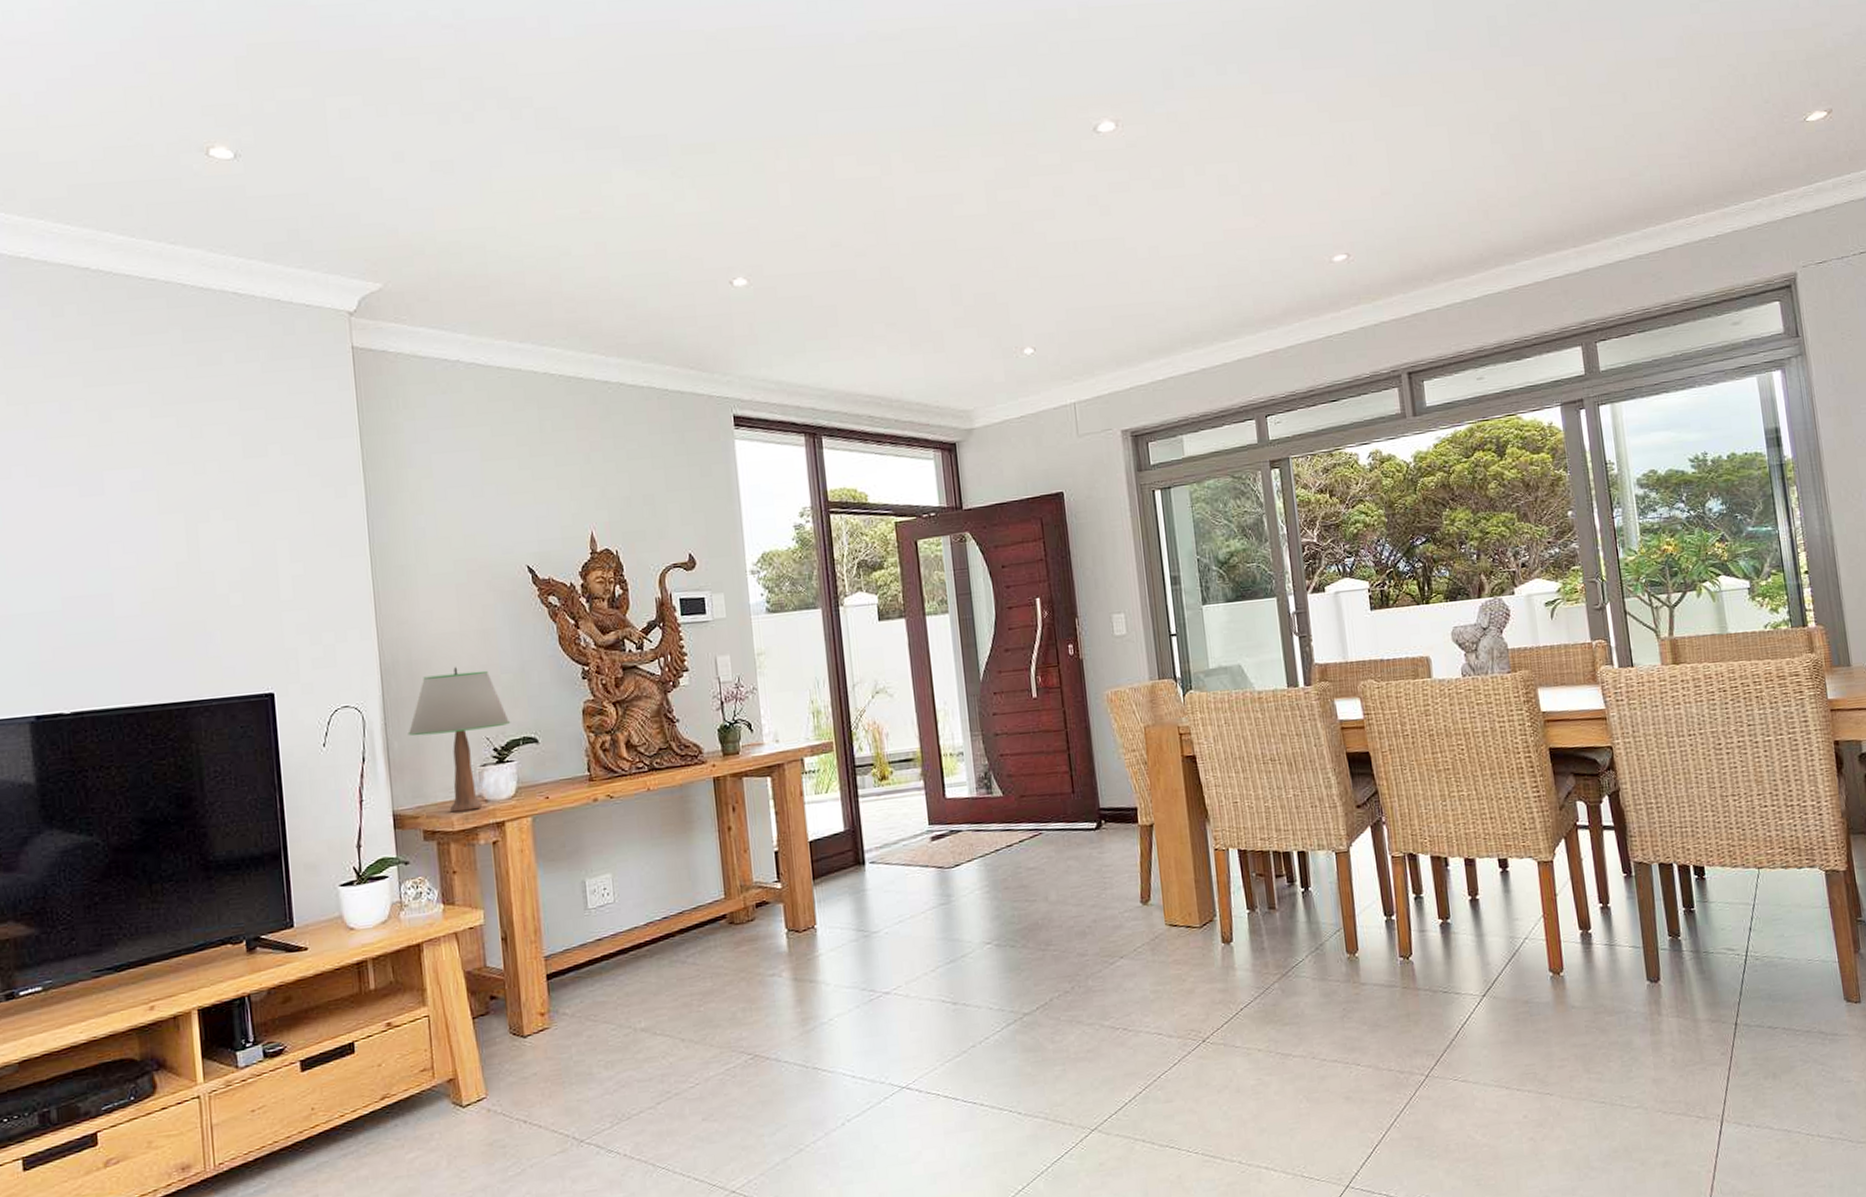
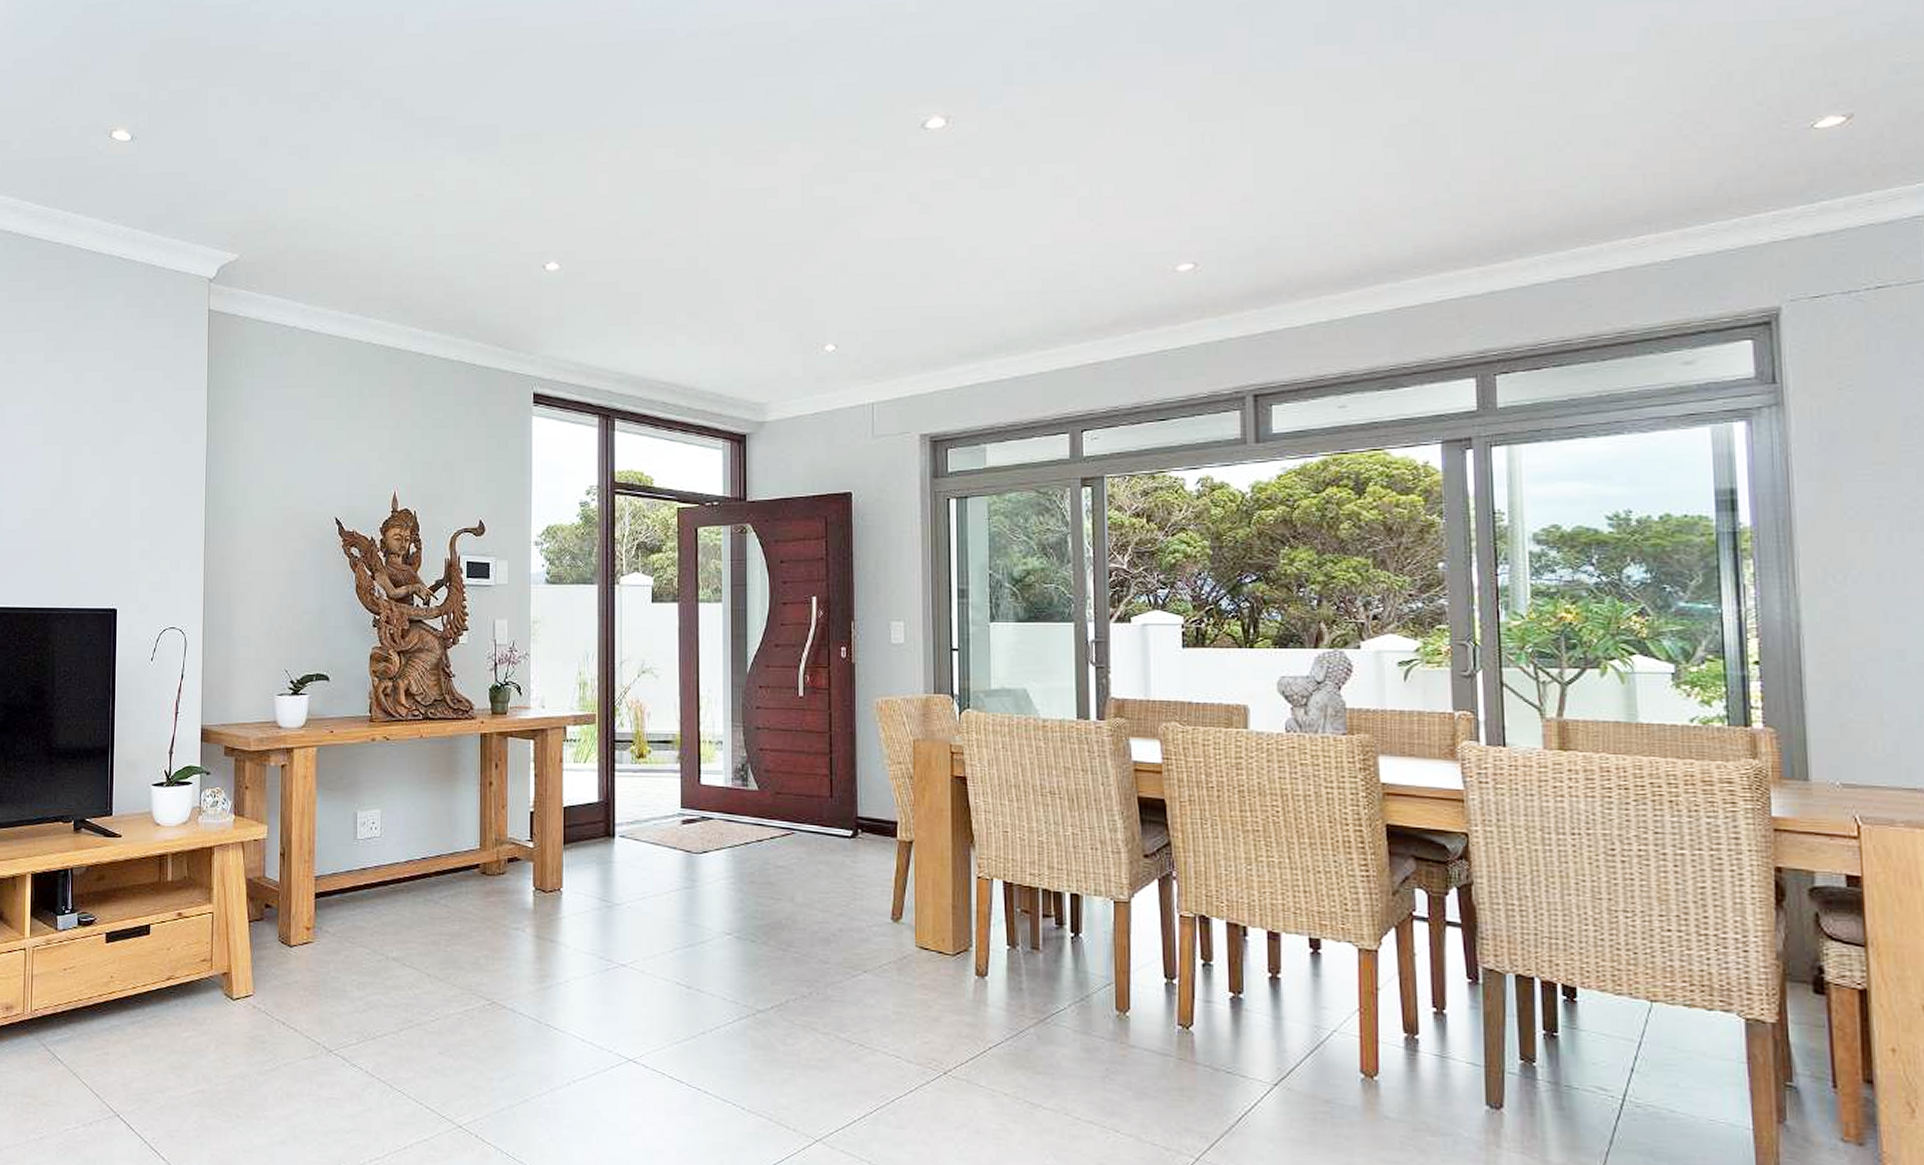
table lamp: present [408,666,511,813] -> none [220,602,308,734]

